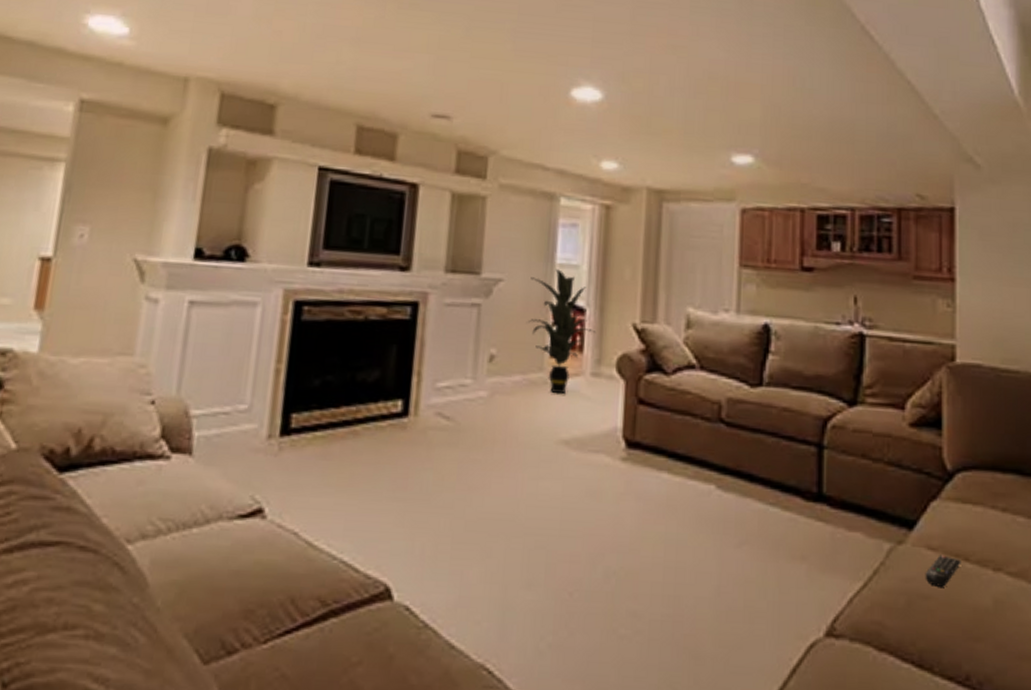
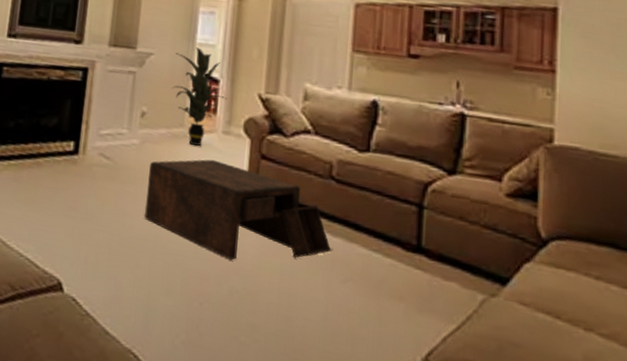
coffee table: none [497,409,725,534] -> present [144,159,333,260]
remote control: present [925,555,961,587] -> none [516,310,553,339]

